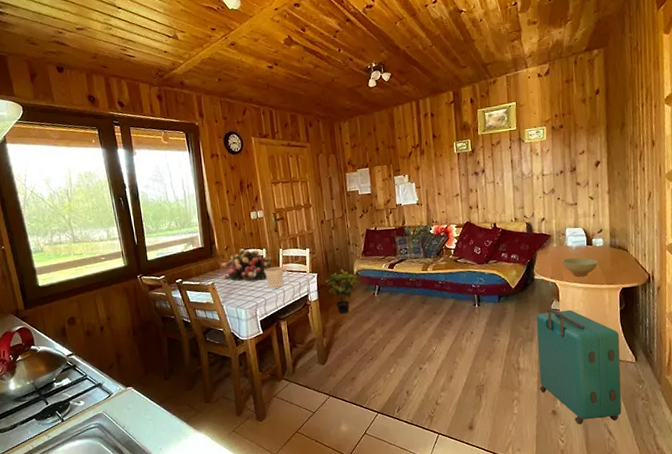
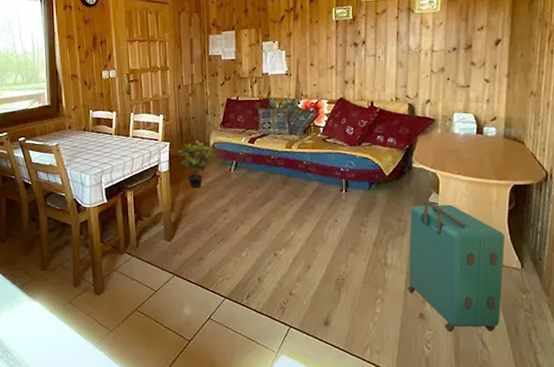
flower arrangement: present [221,249,274,282] -> none [67,110,124,147]
mug: present [265,266,290,288] -> none [114,132,140,154]
bowl: present [563,257,598,277] -> none [447,147,488,169]

